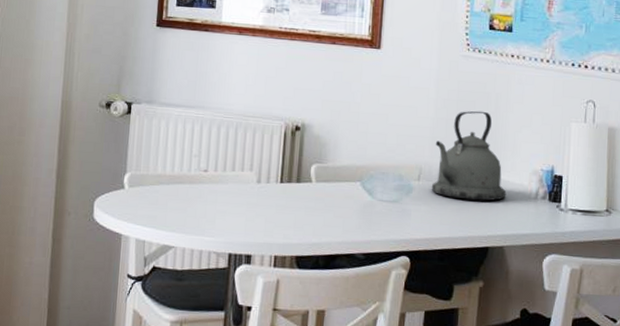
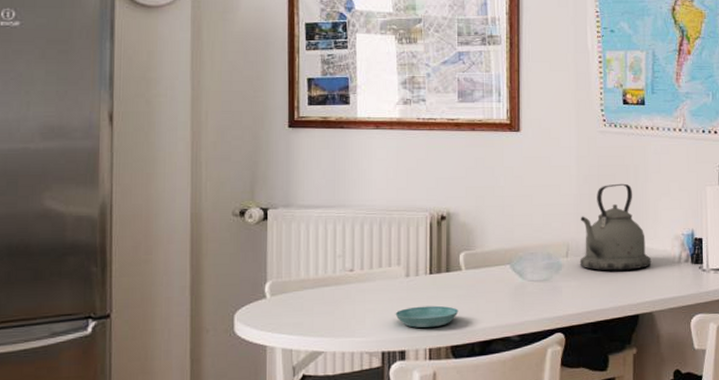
saucer: none [244,213,306,236] -> present [395,305,459,328]

